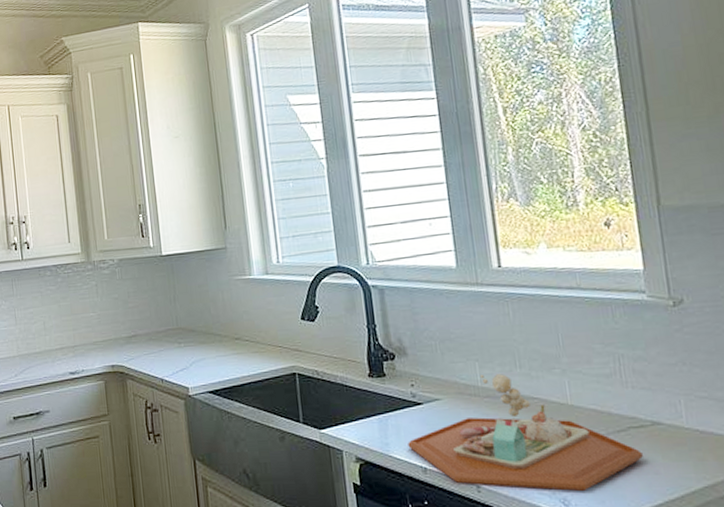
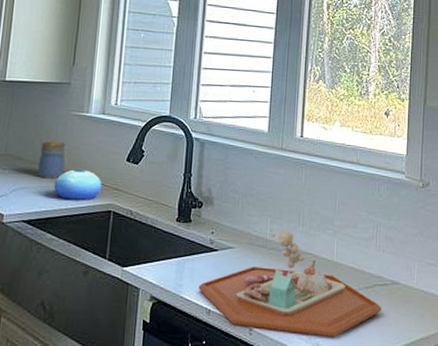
jar: none [210,308,241,348] -> present [37,140,68,179]
bowl: none [231,334,281,366] -> present [53,169,102,200]

